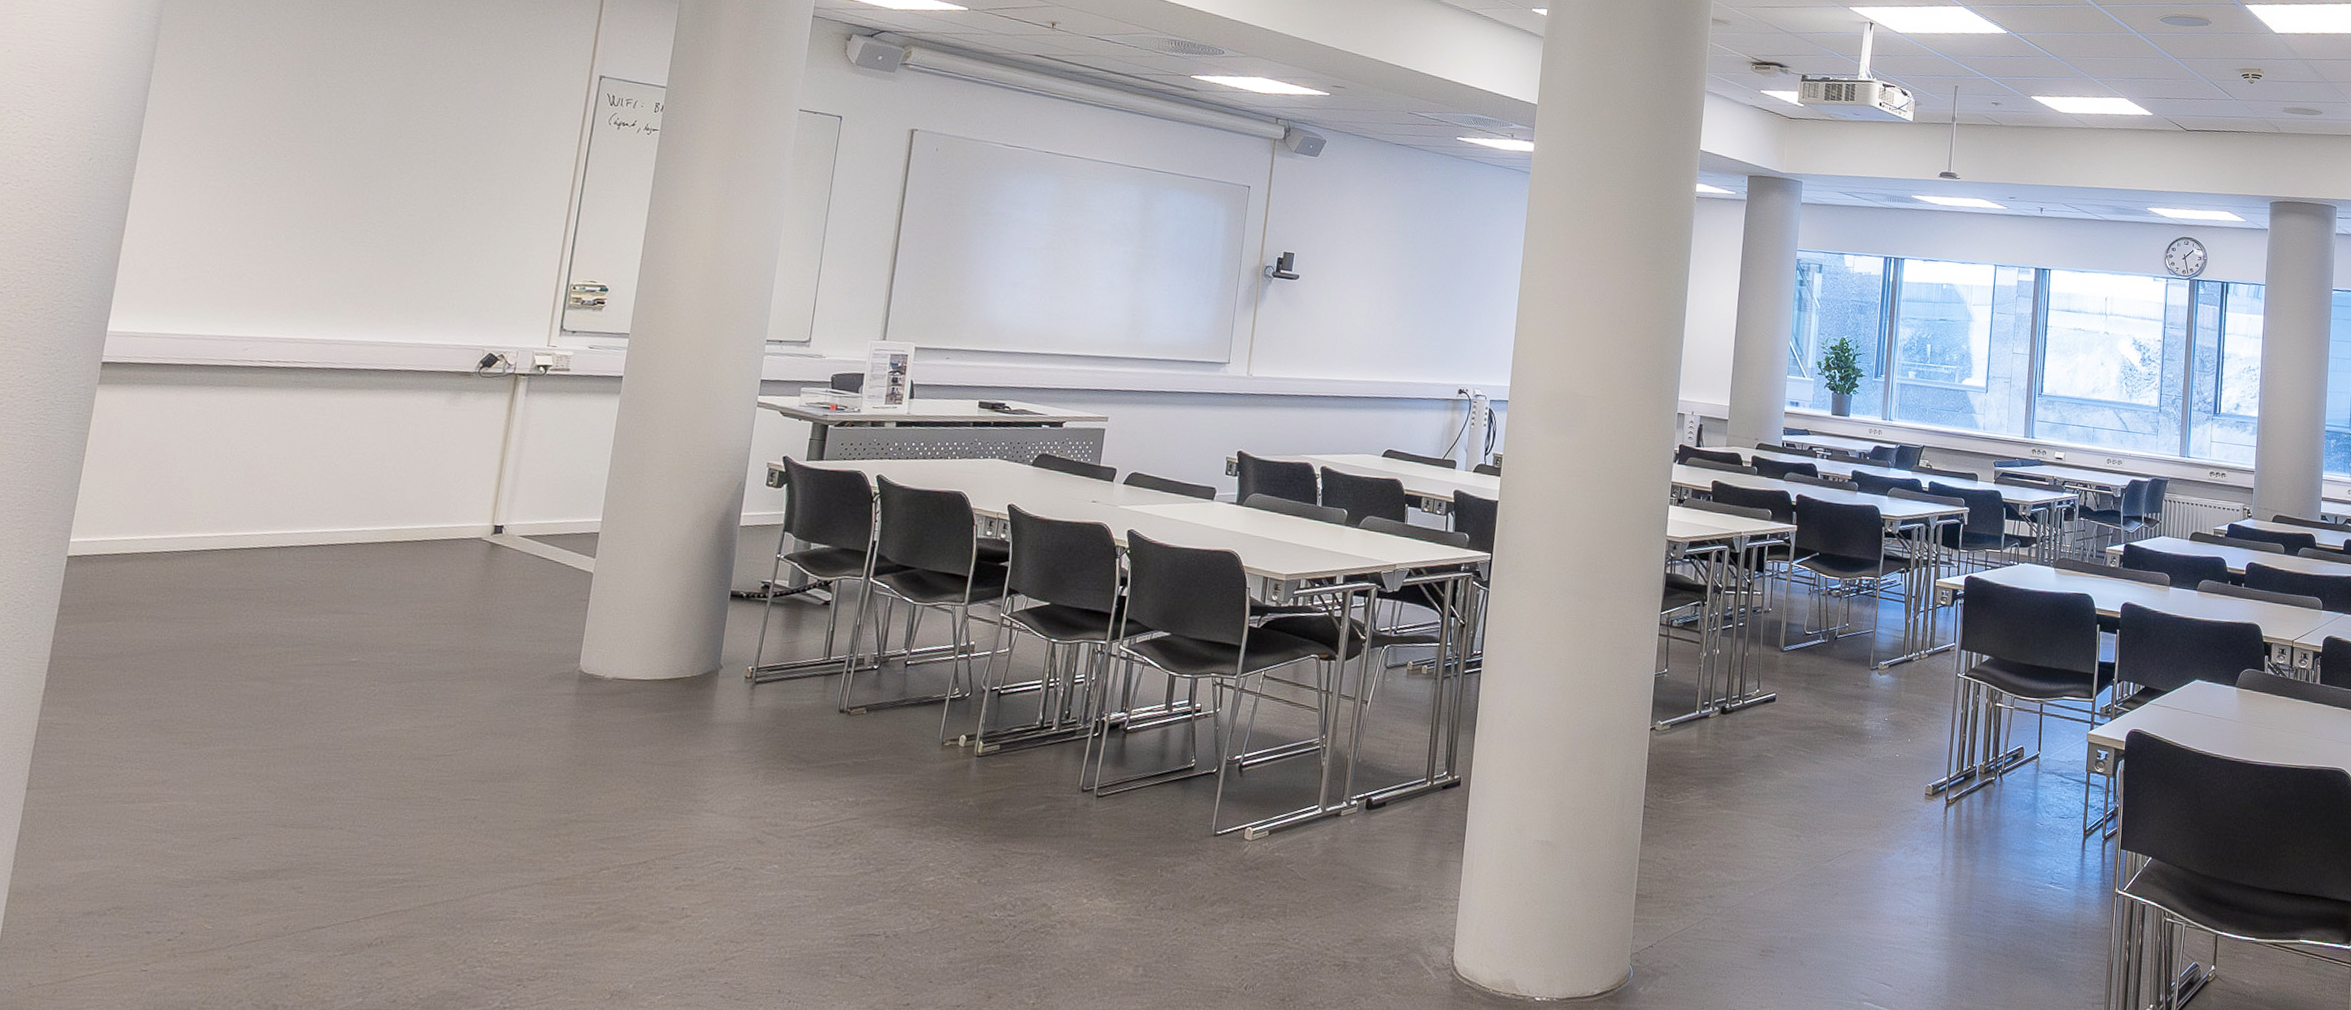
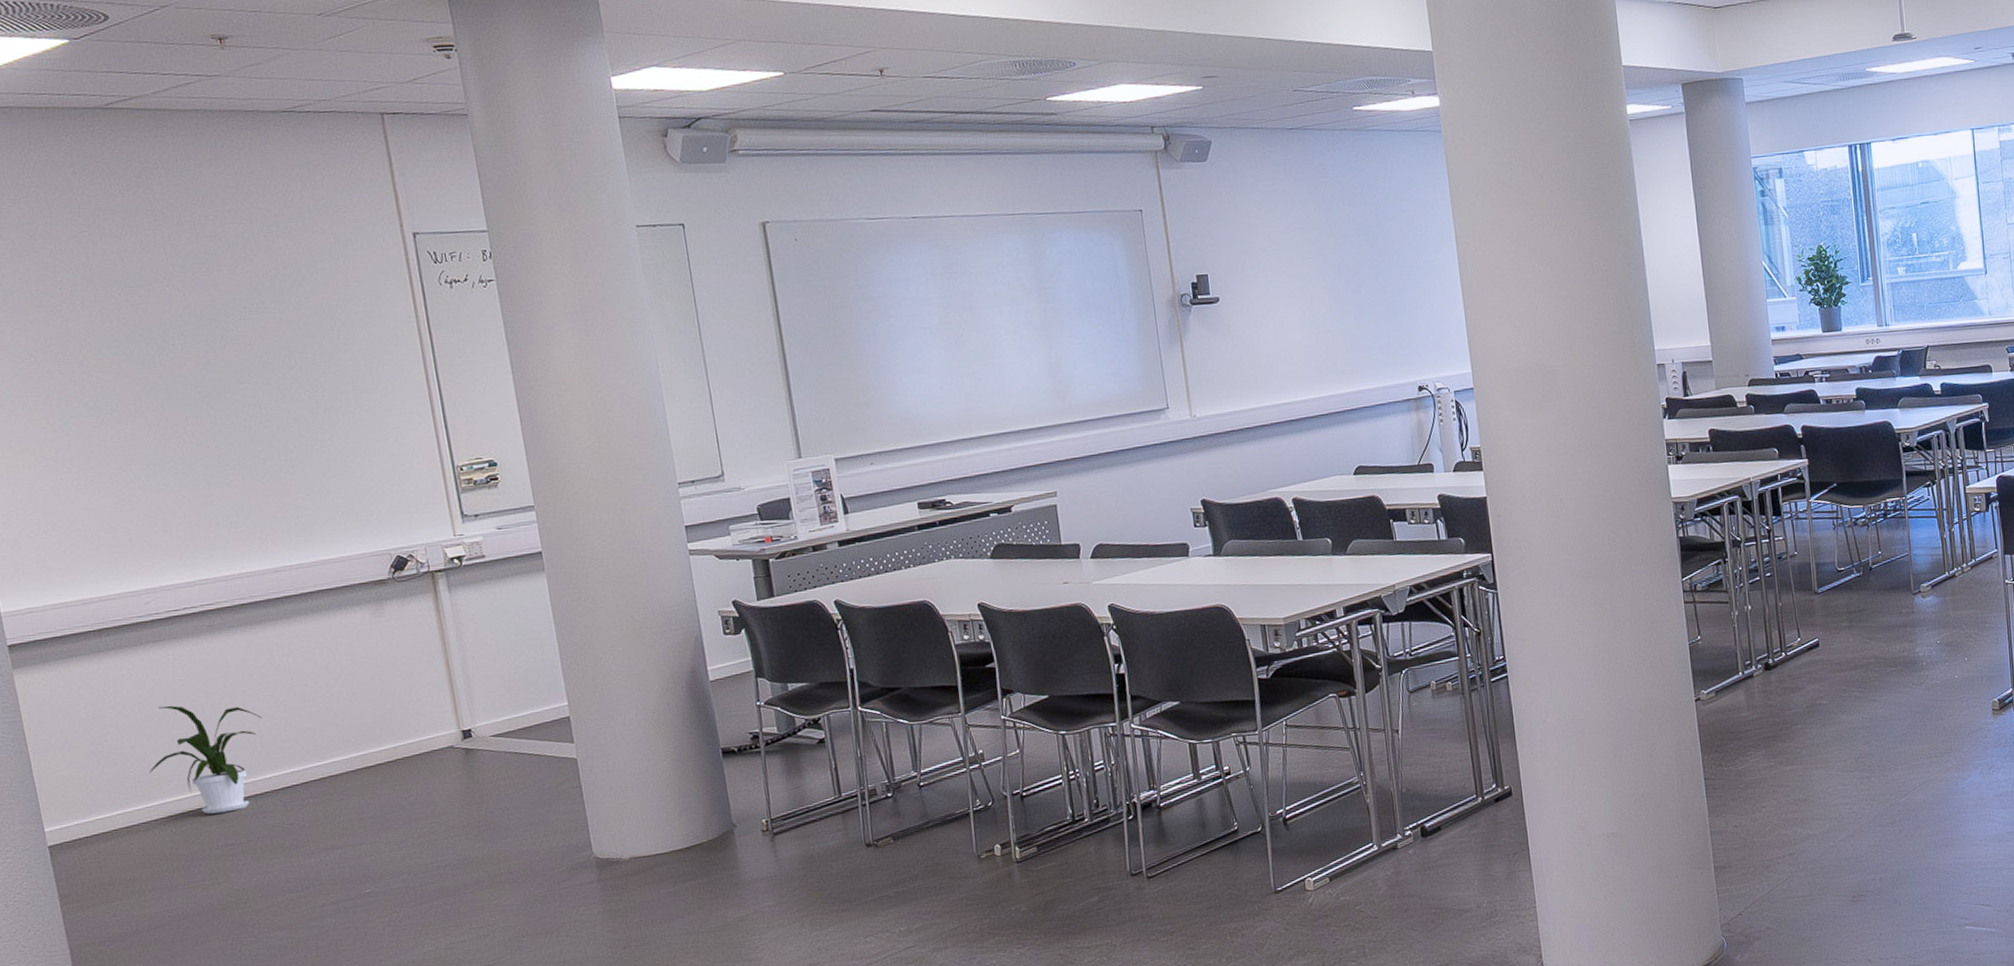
house plant: none [189,446,313,558] -> present [149,705,262,814]

